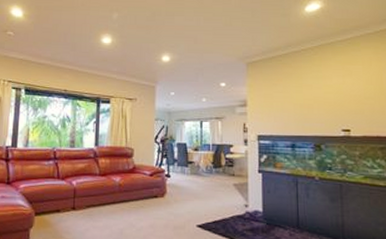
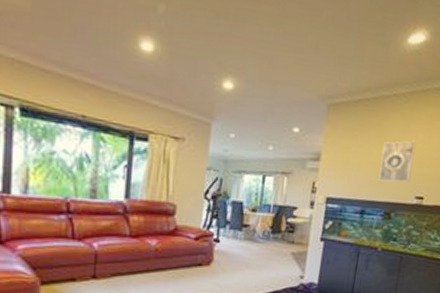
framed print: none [301,83,333,119] -> present [378,140,416,183]

